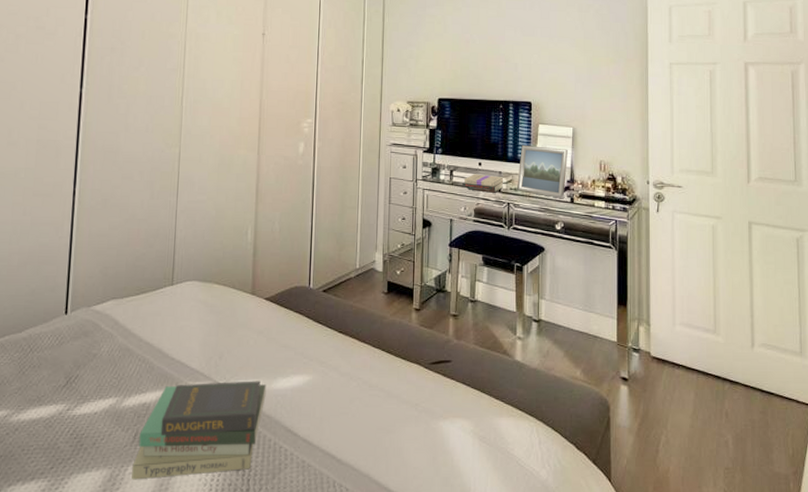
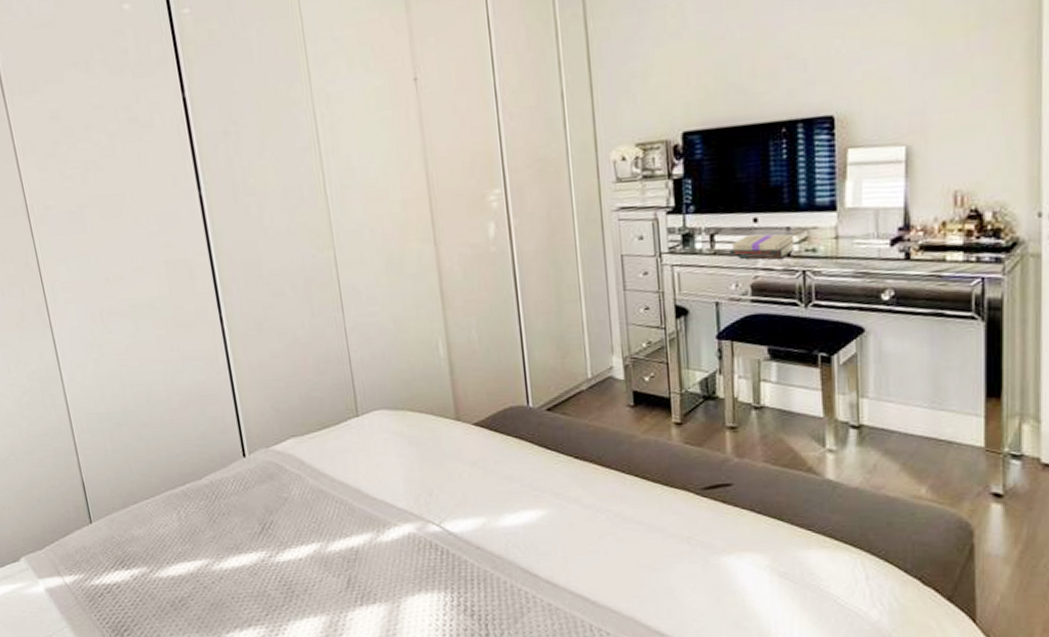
books: present [132,381,266,480] -> none [352,518,493,626]
picture frame: present [517,144,568,198] -> none [816,180,898,255]

